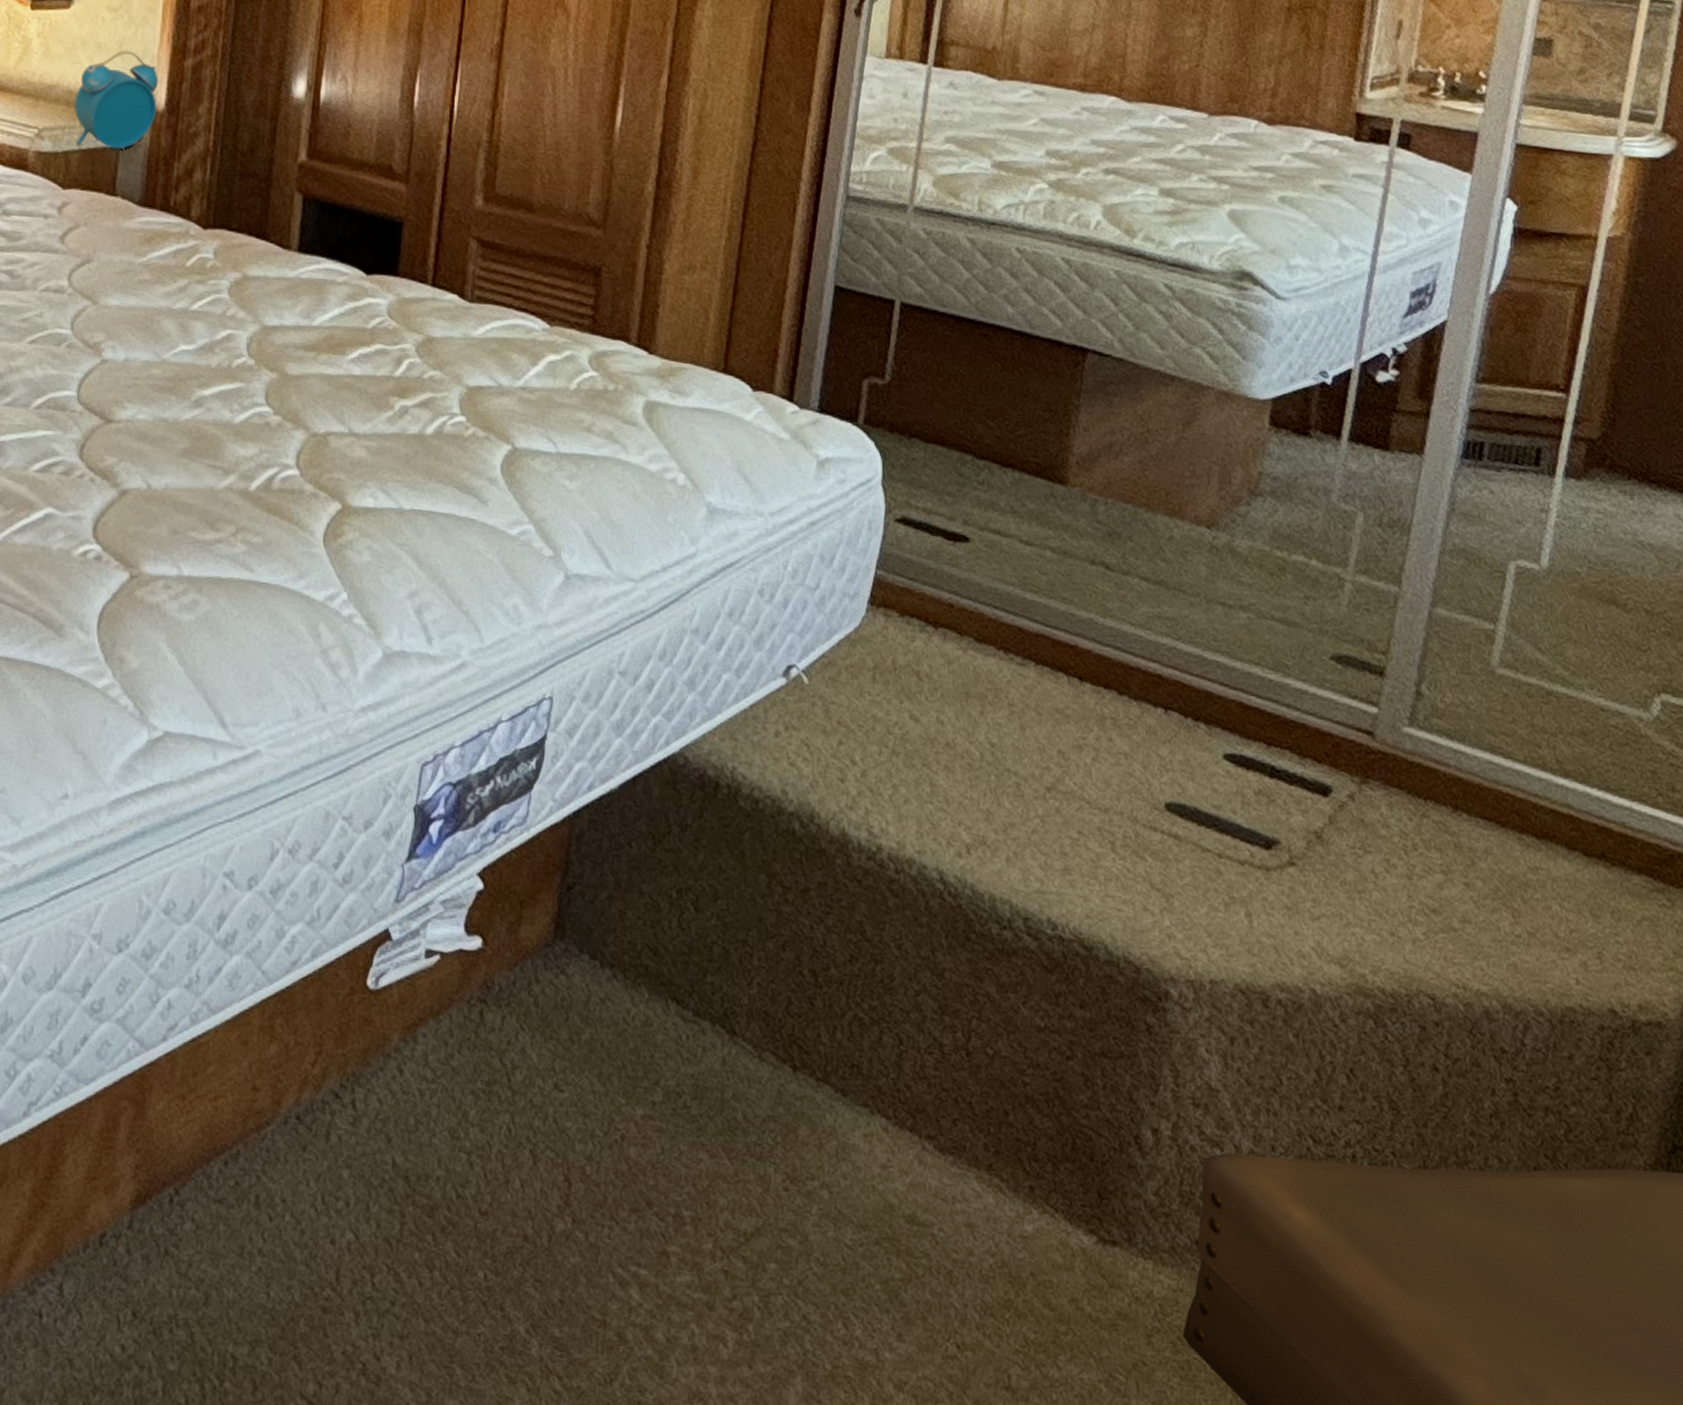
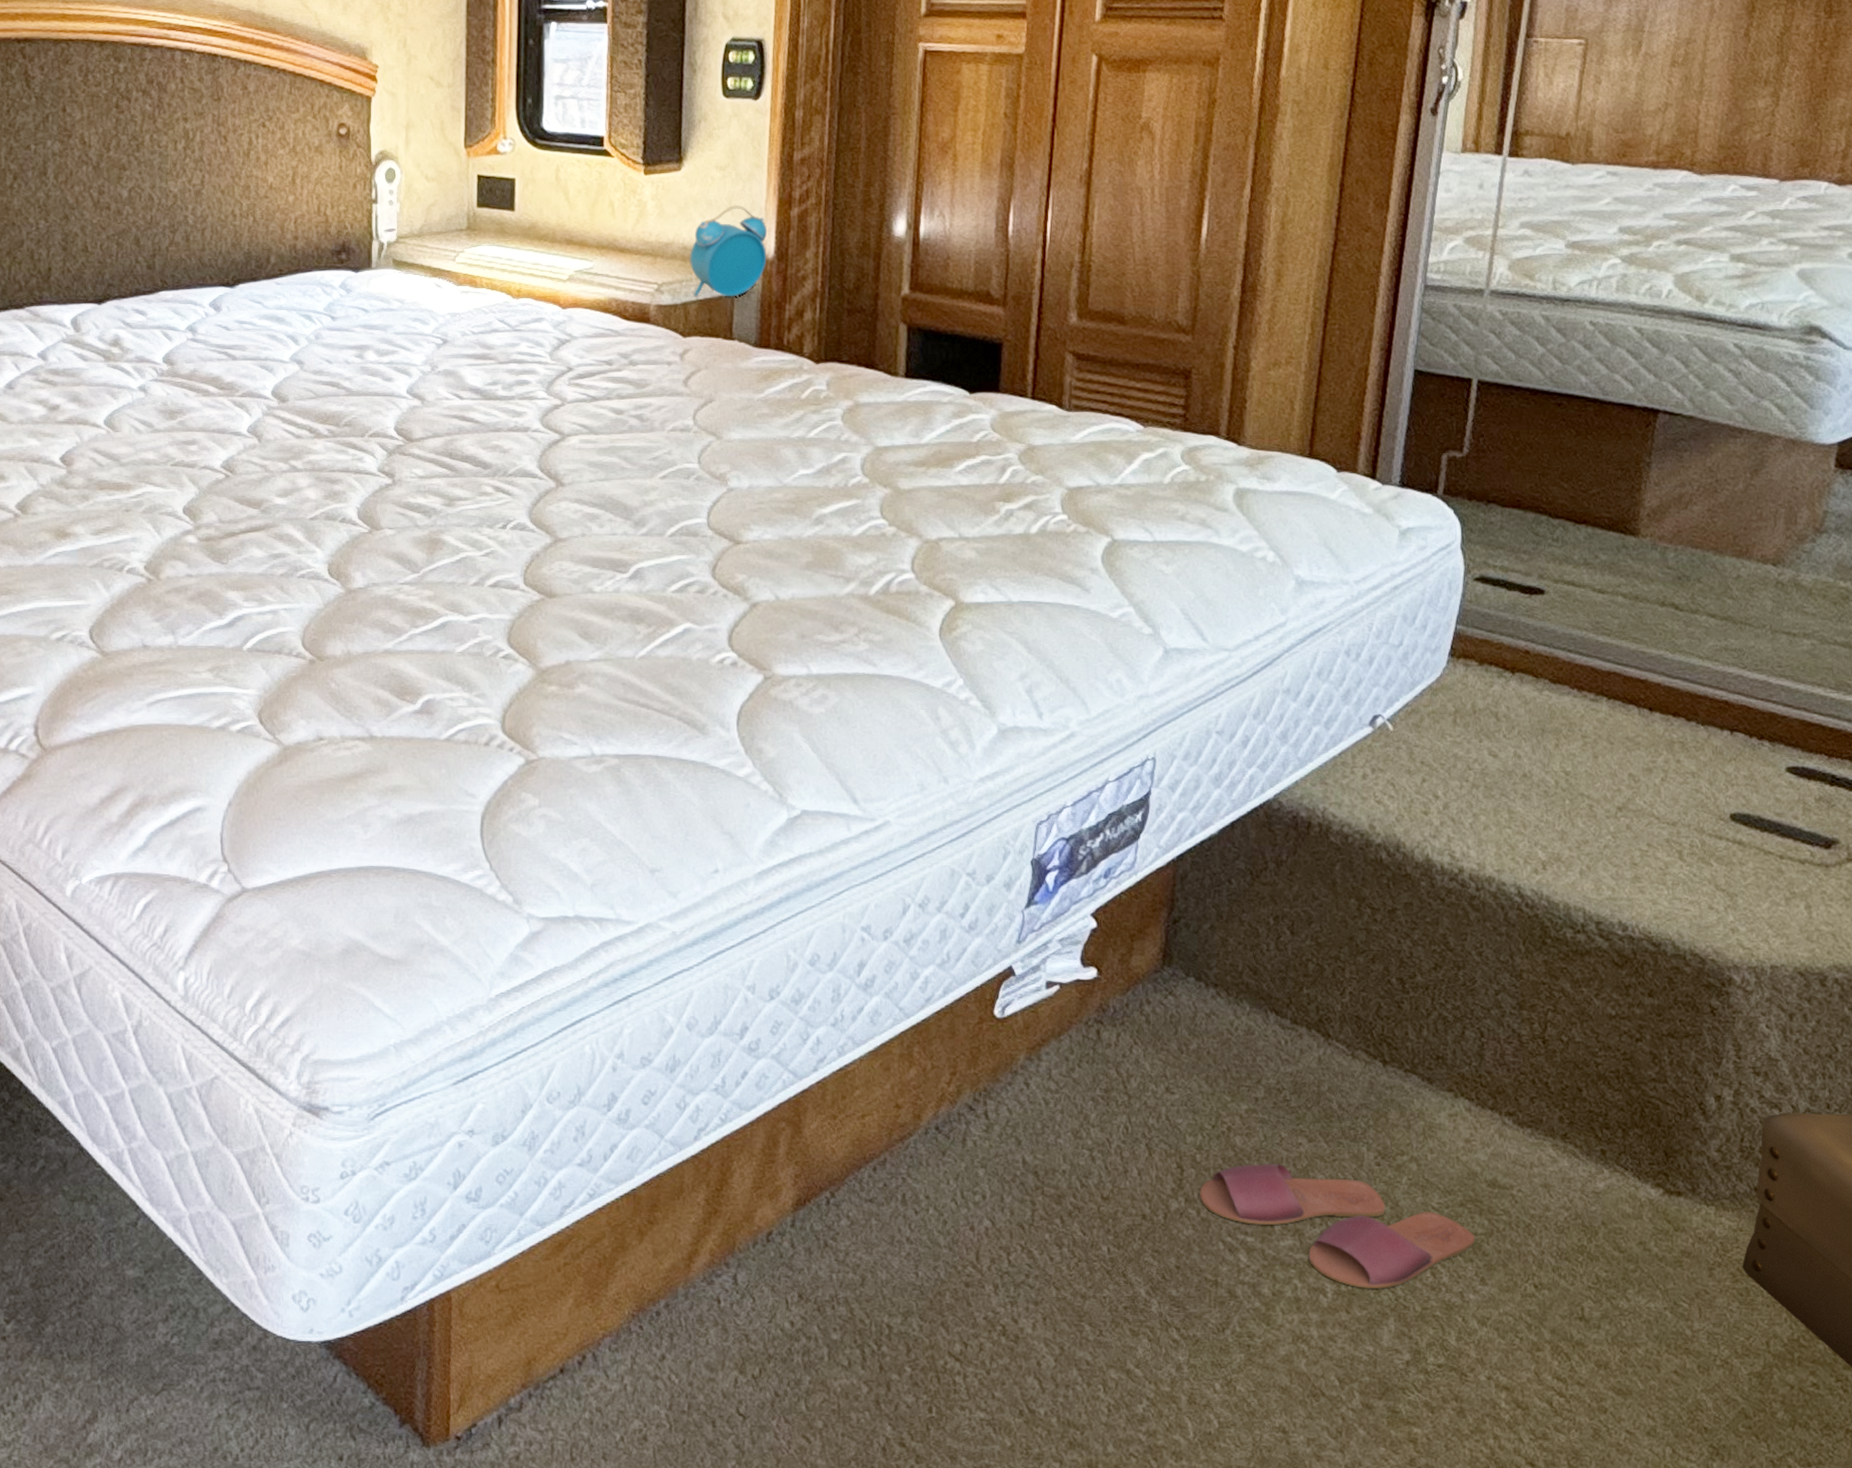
slippers: none [589,1181,892,1340] -> present [1200,1164,1476,1288]

